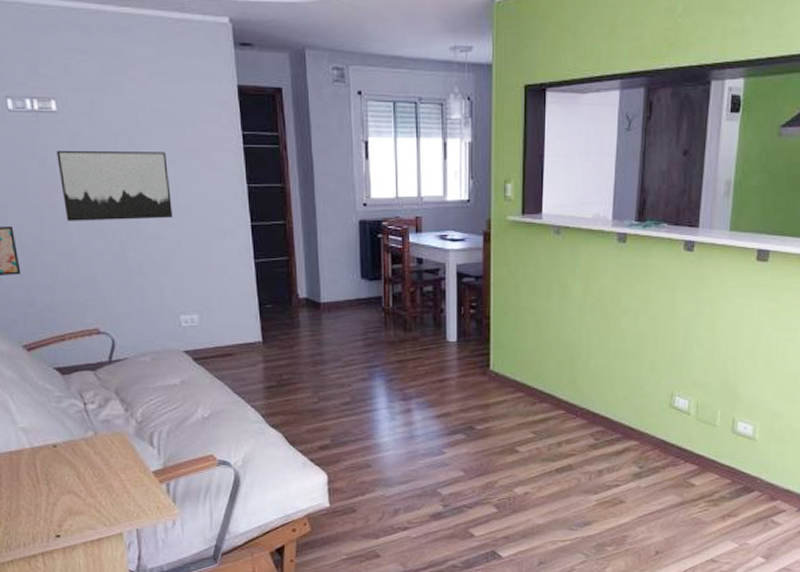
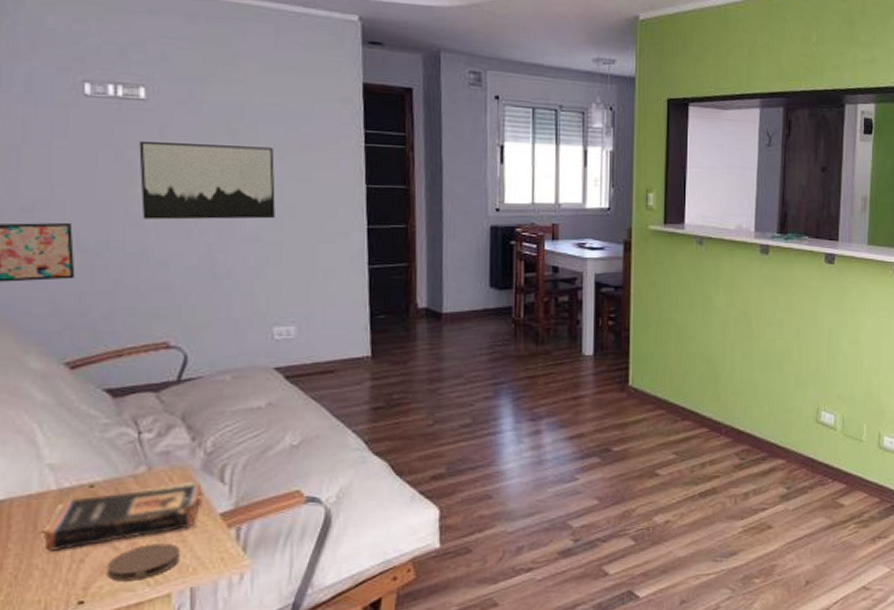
book: none [23,444,138,496] -> present [42,481,202,551]
coaster: none [73,493,127,522] -> present [106,543,181,582]

